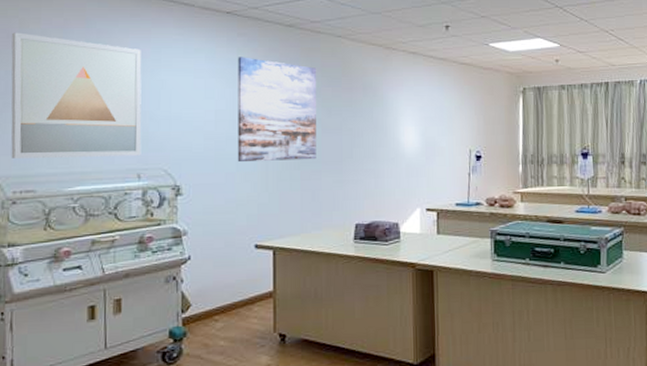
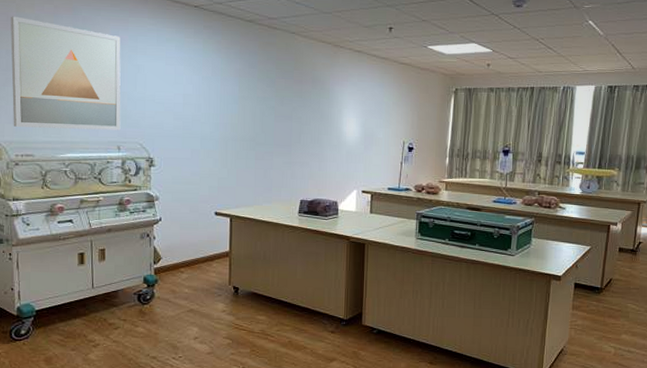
wall art: present [237,57,317,163] -> none [202,47,272,142]

